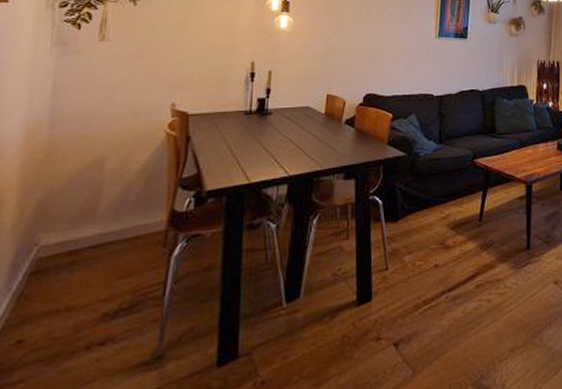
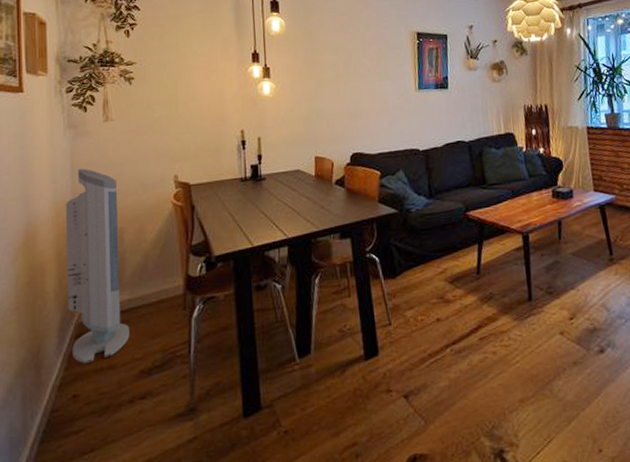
air purifier: none [23,88,104,304] -> present [65,168,130,364]

